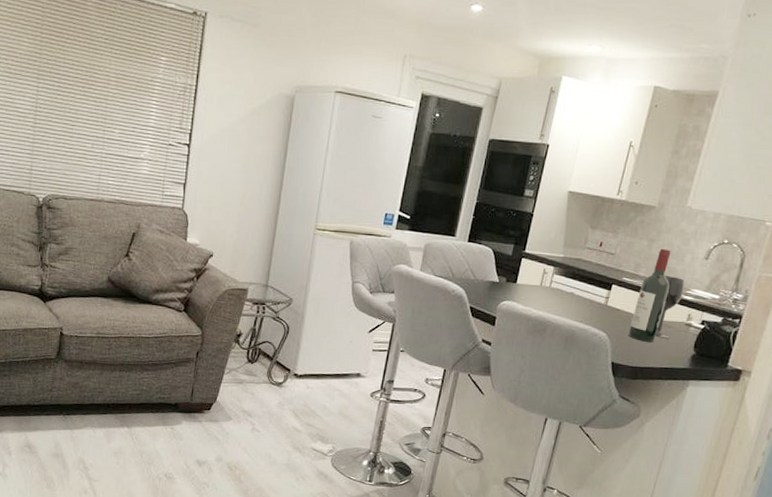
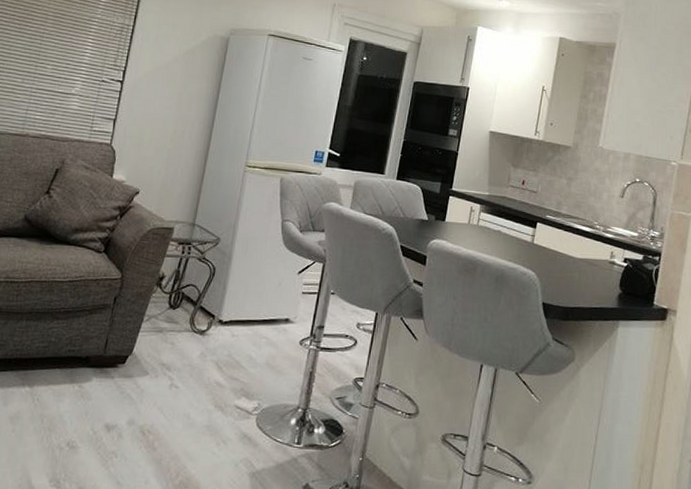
wine bottle: present [629,248,671,342] -> none [557,186,591,281]
wine glass: present [655,276,685,339] -> none [582,214,605,277]

